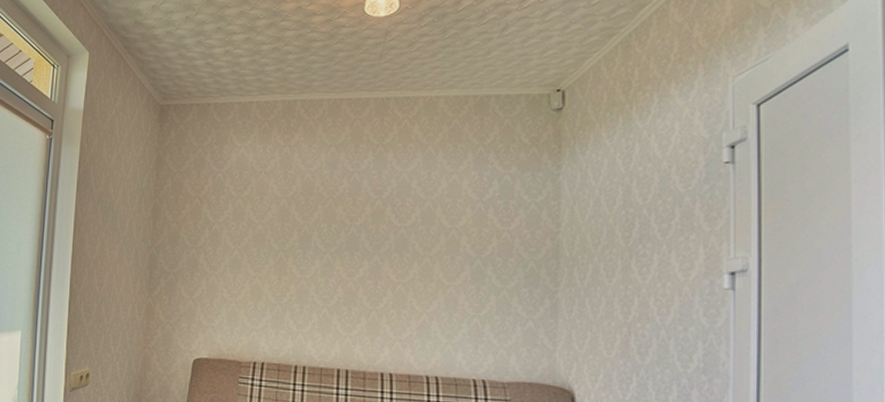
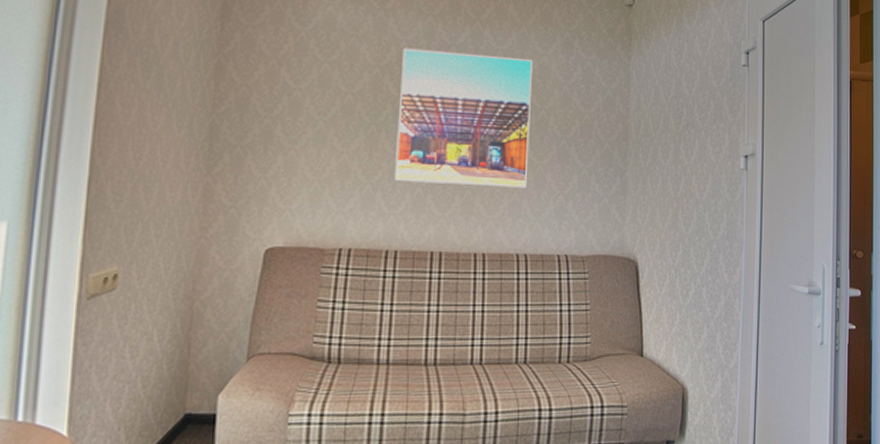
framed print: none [302,178,440,310] -> present [395,47,532,188]

